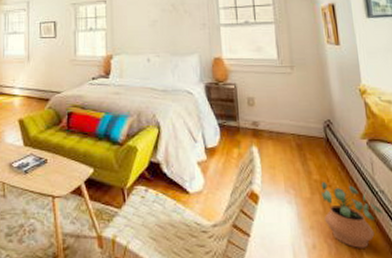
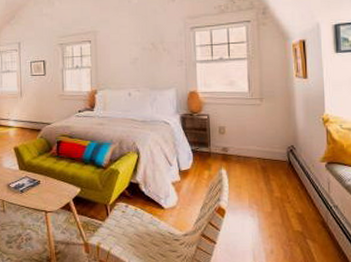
potted plant: present [321,181,383,248] -> none [281,198,335,253]

